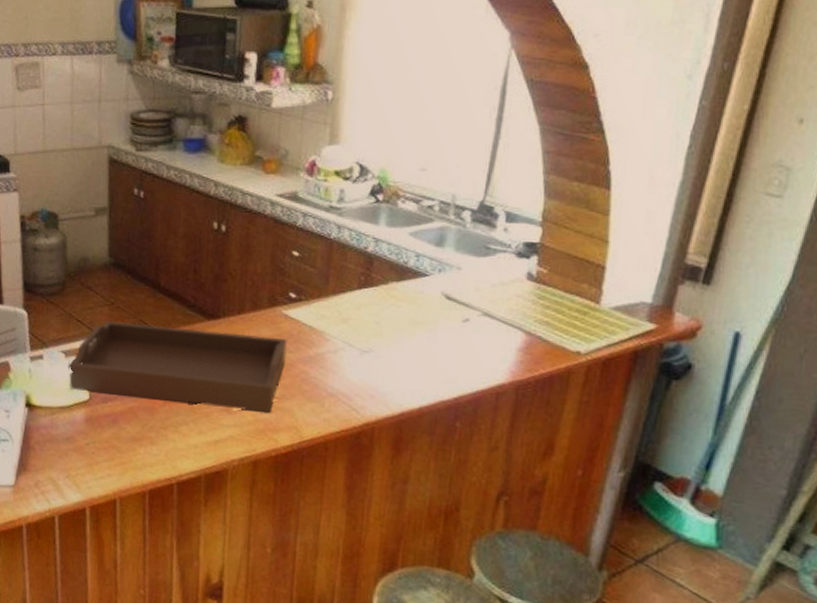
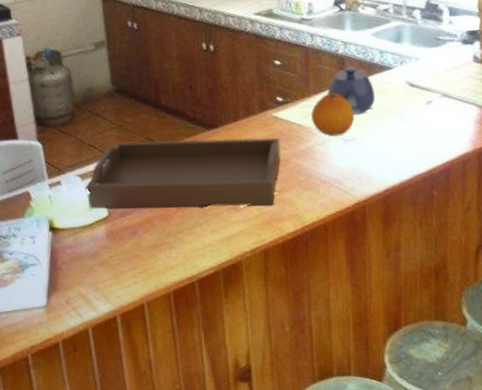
fruit: none [326,294,377,344] -> present [311,92,355,136]
teapot: none [348,266,404,323] -> present [327,65,376,113]

